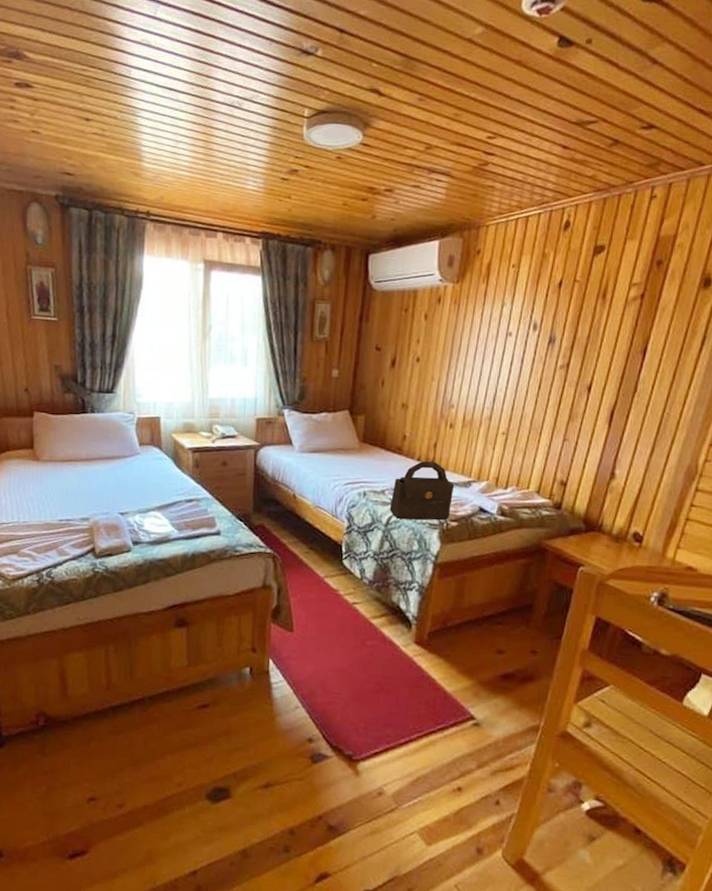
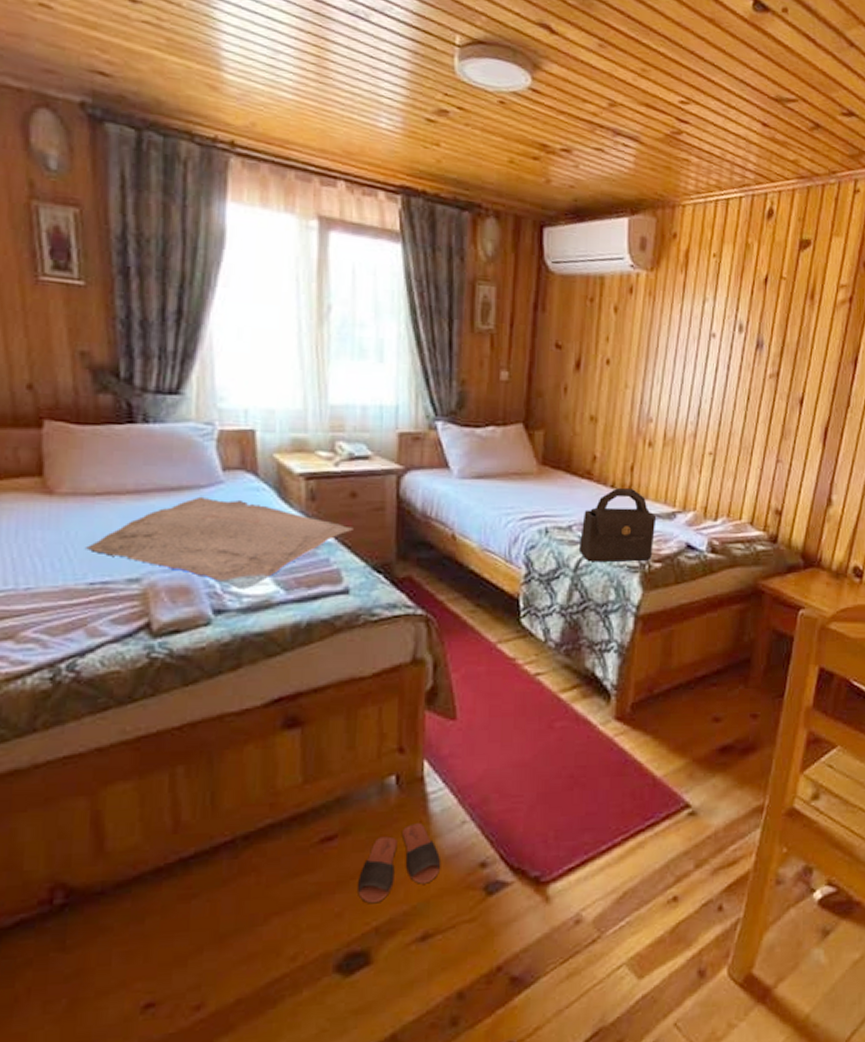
towel: none [57,463,225,529] -> present [84,496,355,590]
slipper: none [222,703,280,756] -> present [358,823,441,904]

